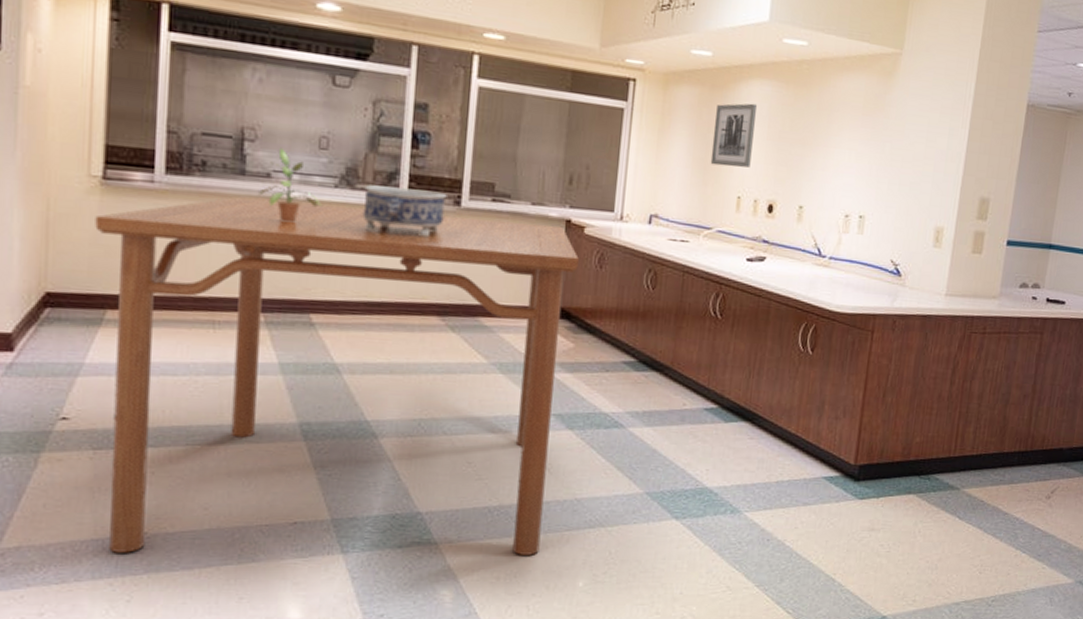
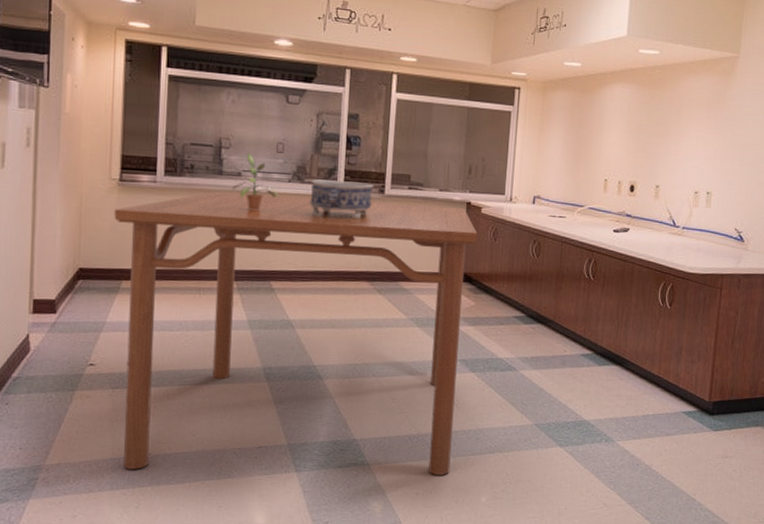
wall art: present [710,103,758,168] -> none [582,103,620,156]

